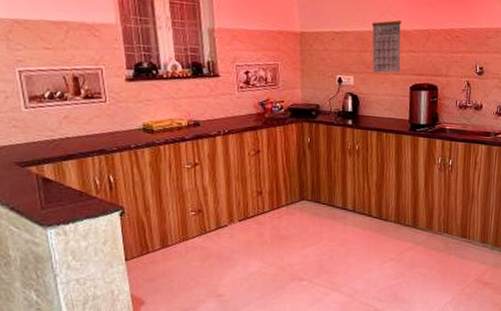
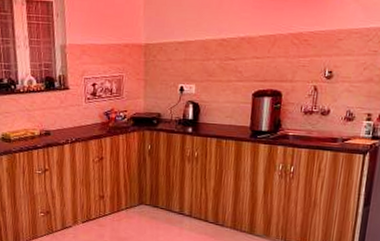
calendar: present [371,14,402,74] -> none [214,21,247,81]

